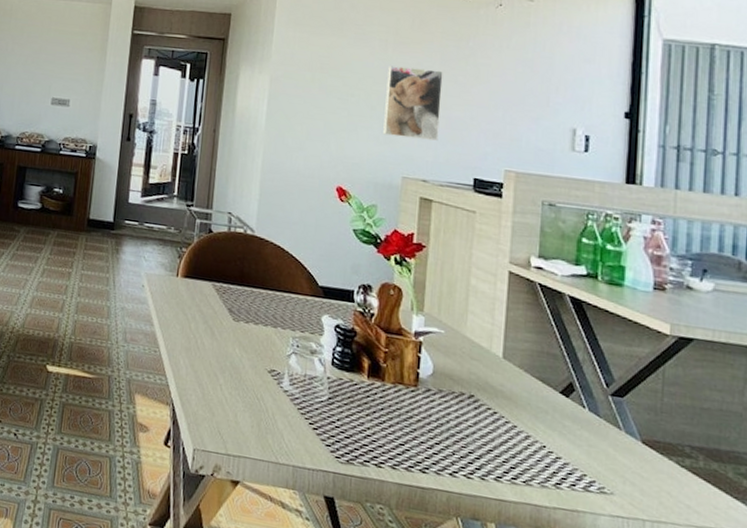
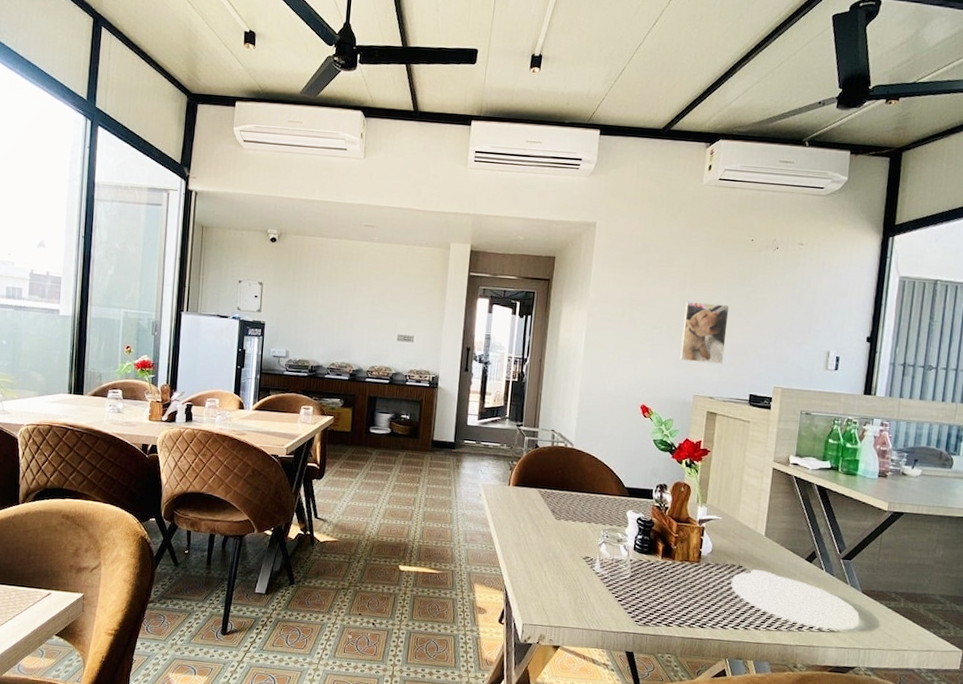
plate: none [460,401,641,493] -> present [731,569,860,630]

